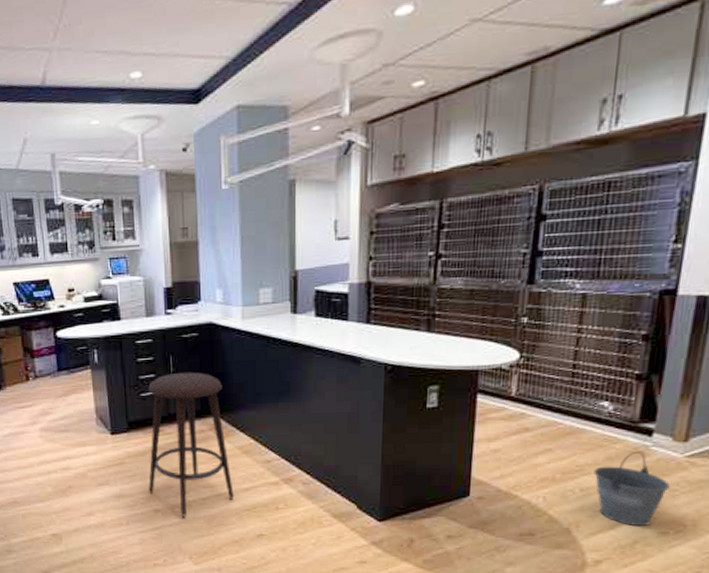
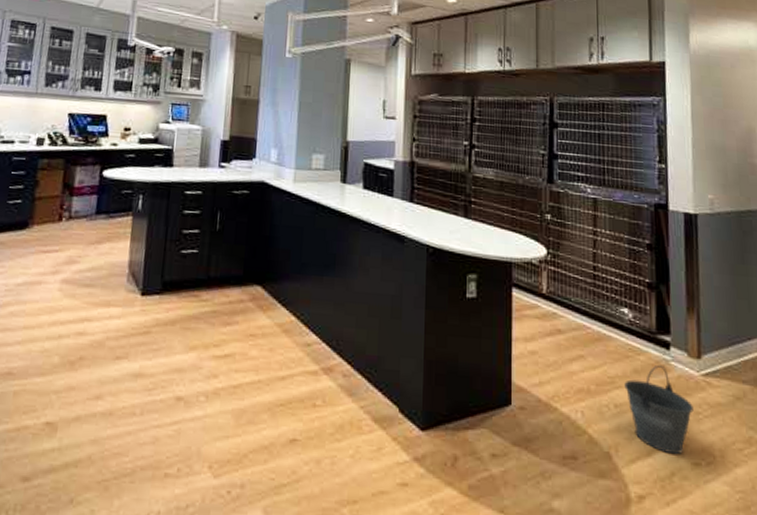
stool: present [148,372,234,518] -> none [173,230,269,411]

